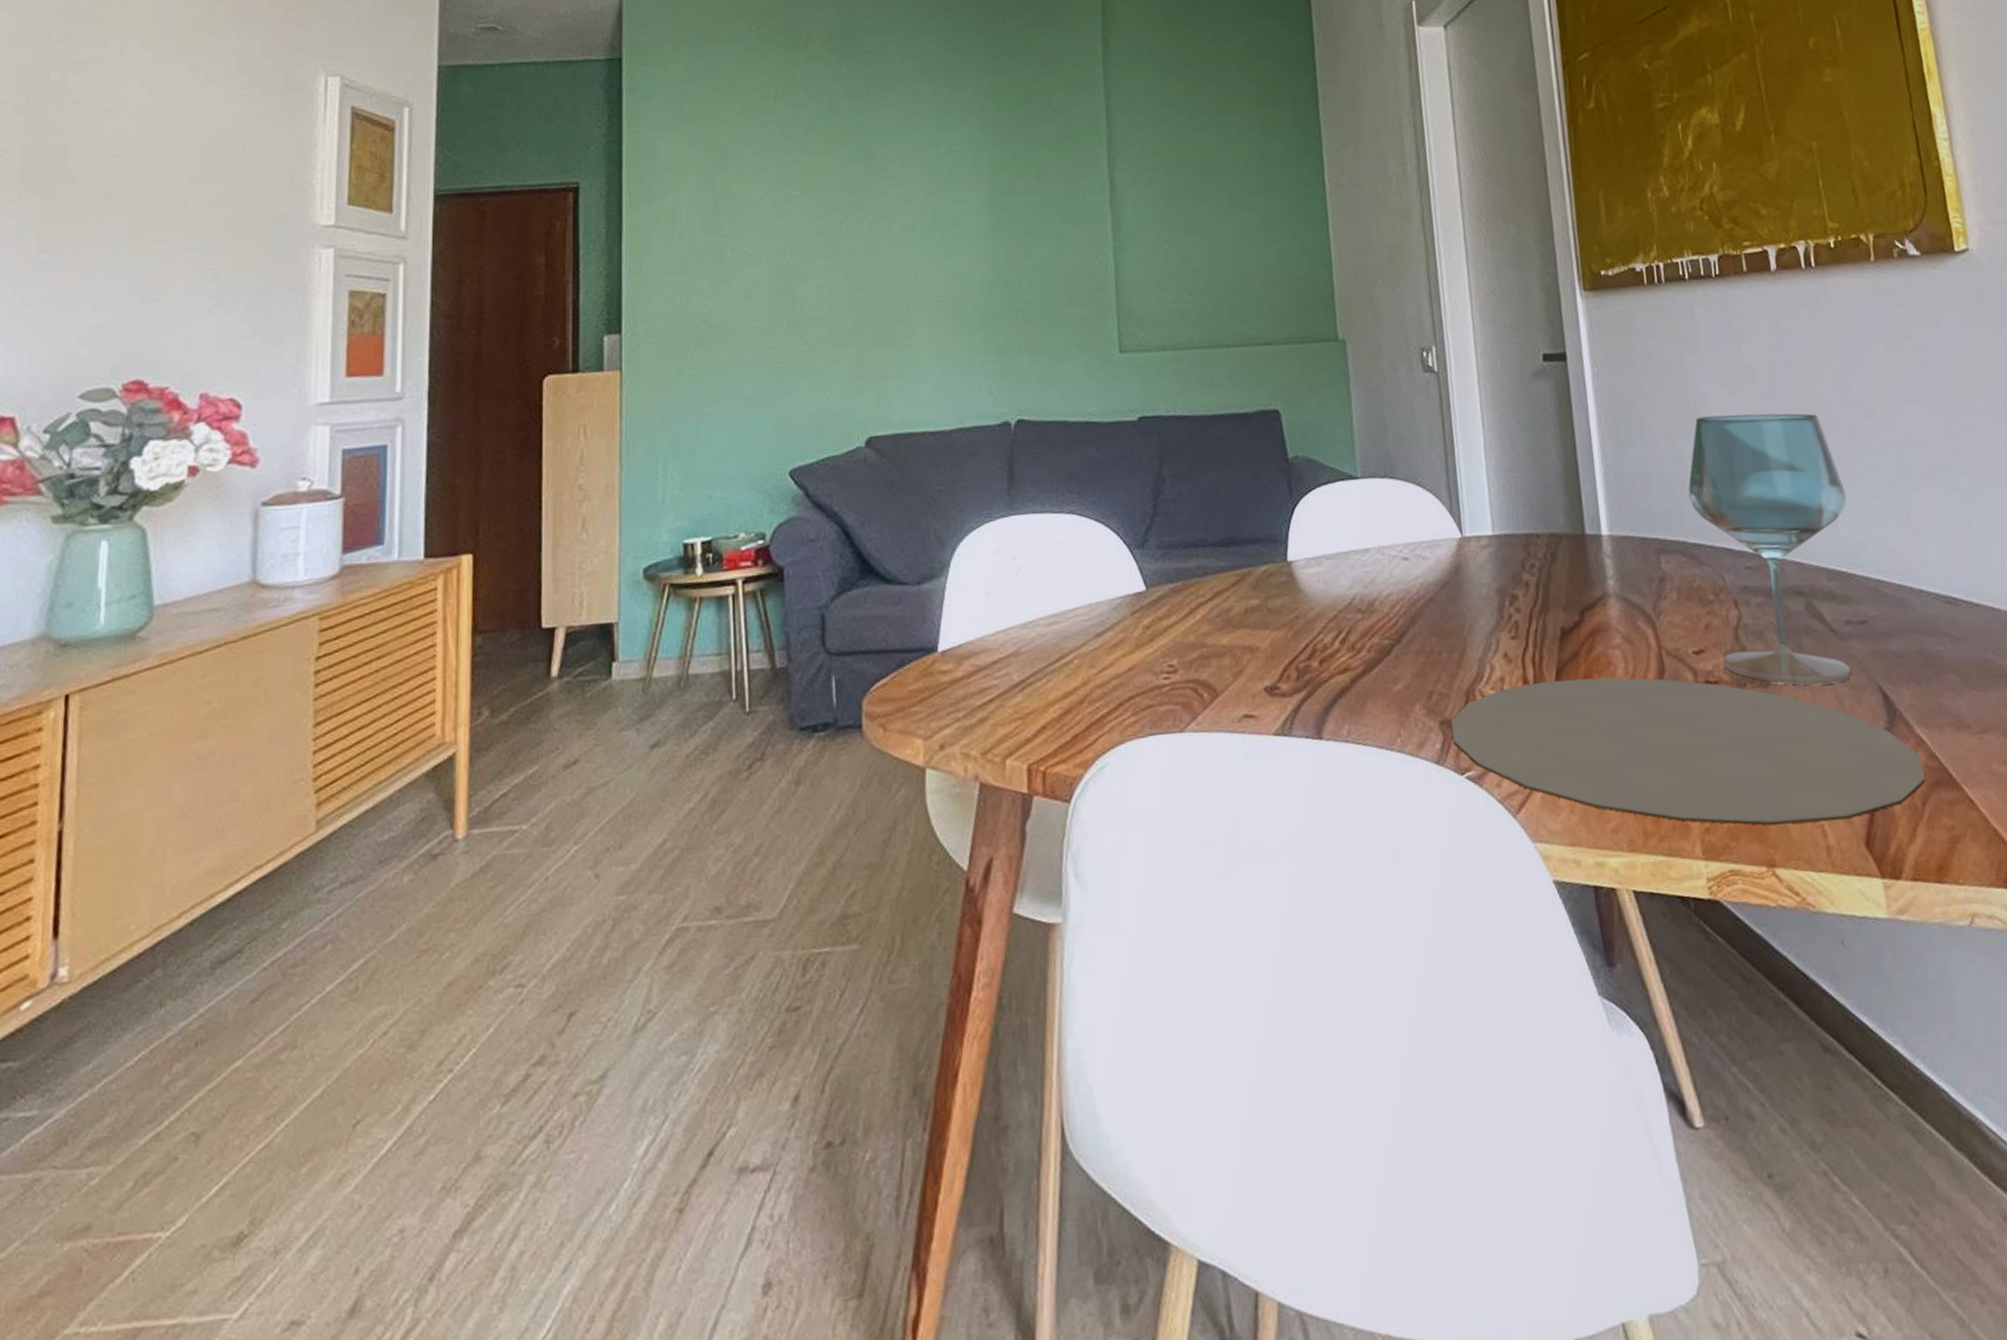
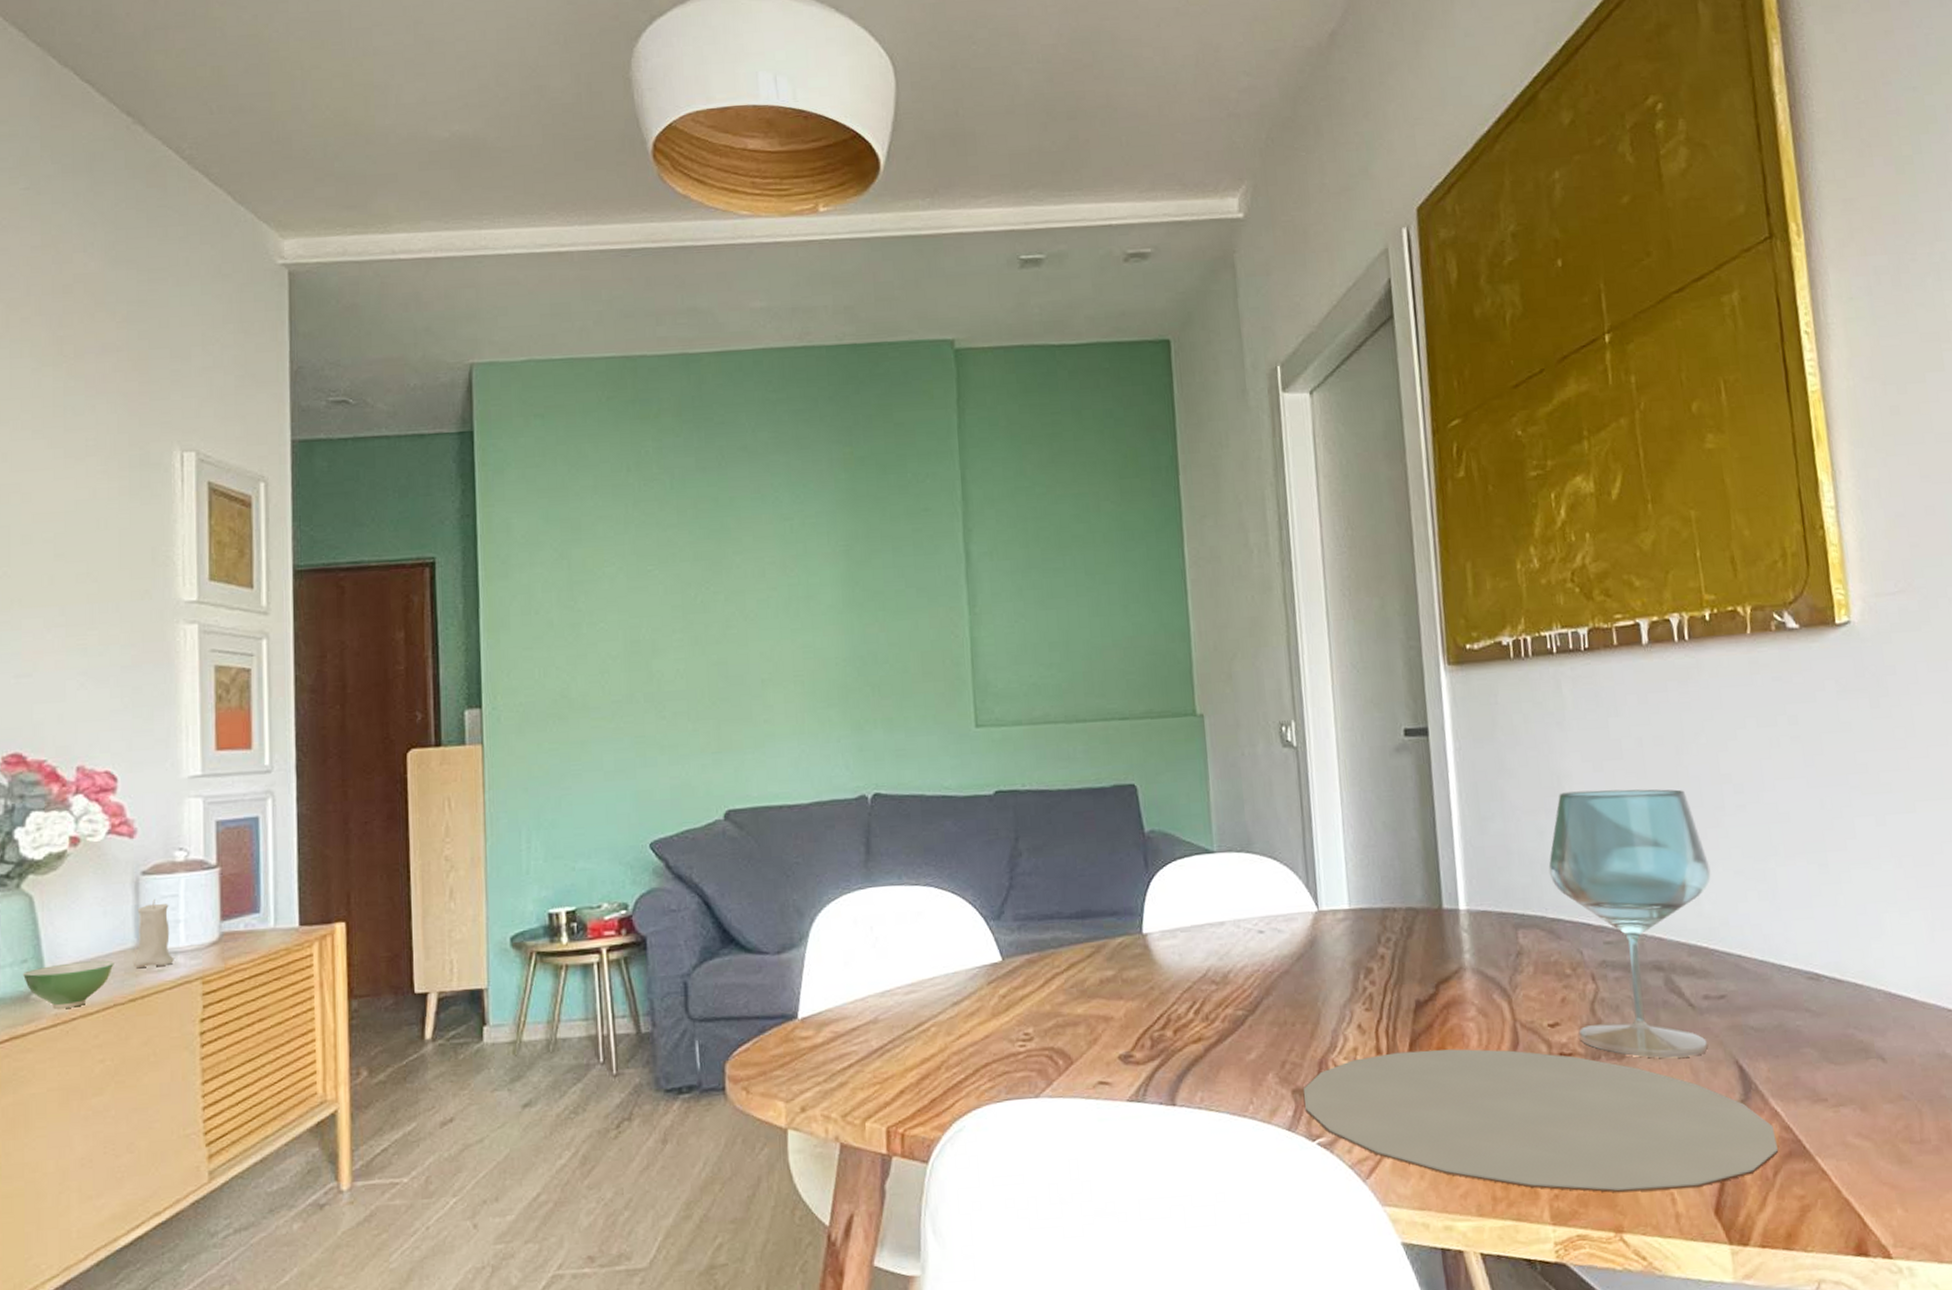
bowl: none [129,596,228,648] -> present [22,960,114,1009]
candle: none [247,530,291,603] -> present [132,898,174,968]

